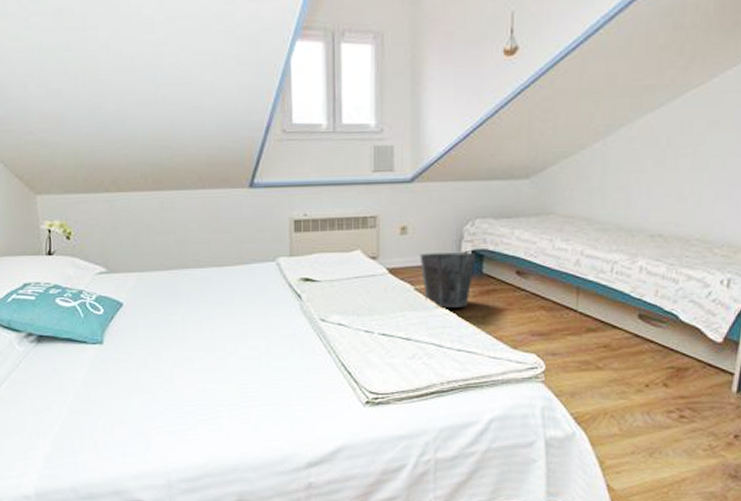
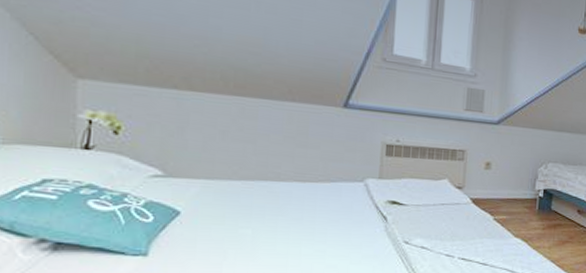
waste bin: present [419,252,476,308] -> none [500,188,547,238]

